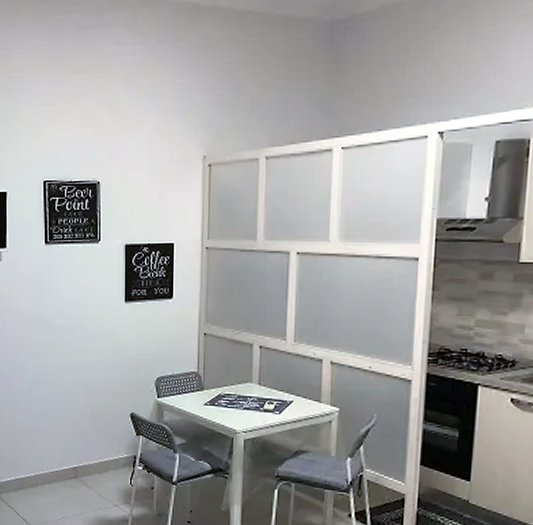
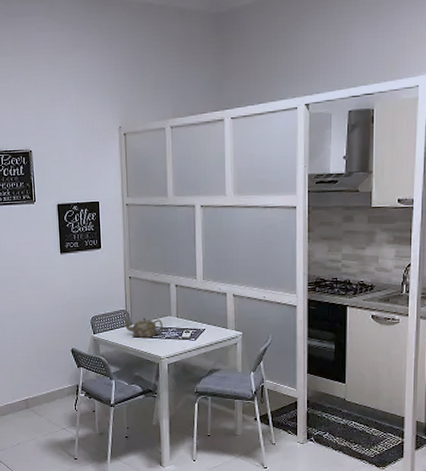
teapot: none [193,380,242,407] -> present [122,317,164,338]

